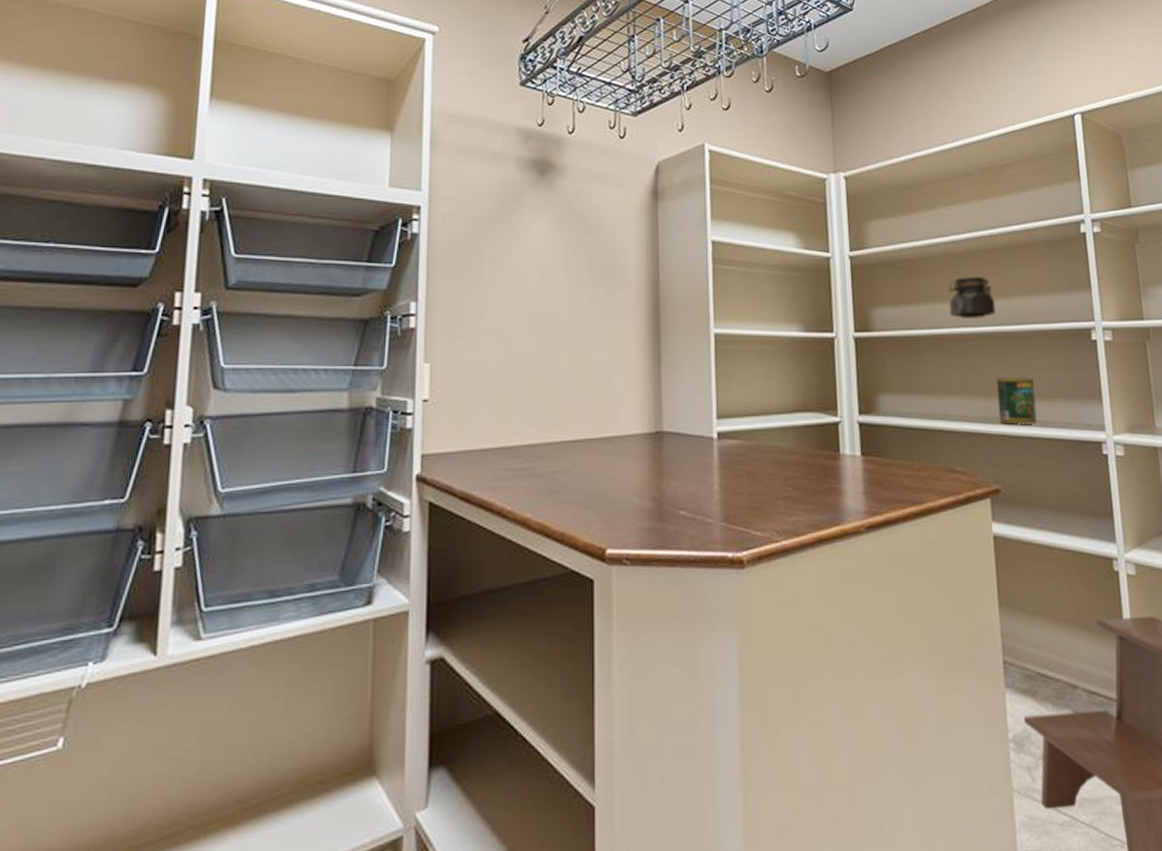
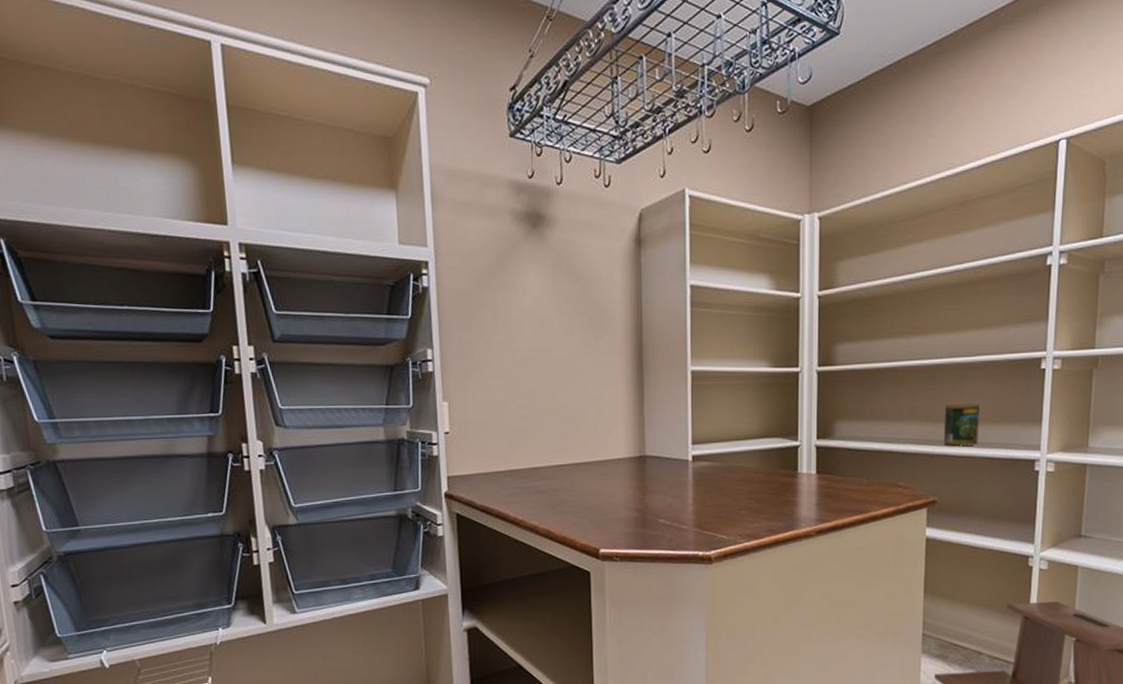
jar: present [948,277,996,320] -> none [909,312,952,352]

